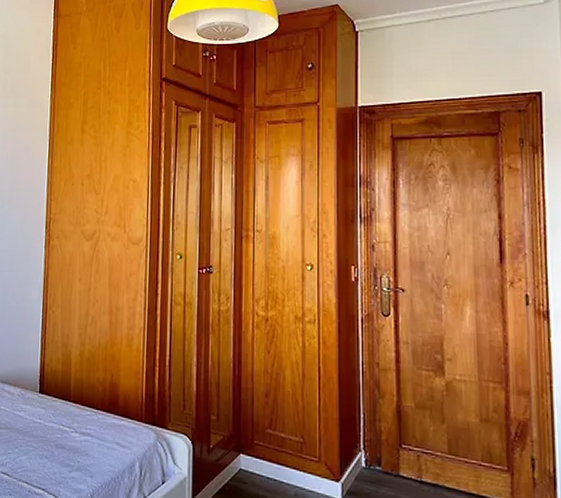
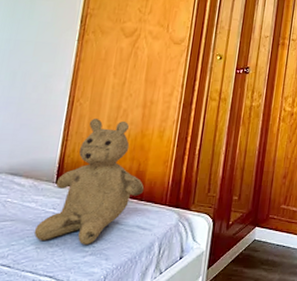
teddy bear: none [25,327,120,459] -> present [33,119,145,245]

